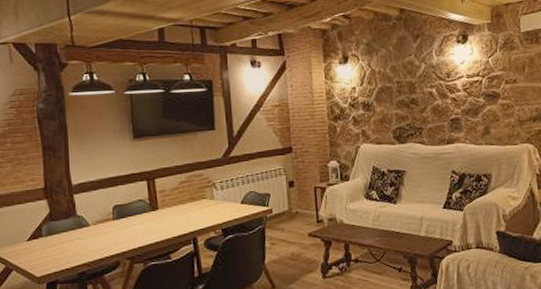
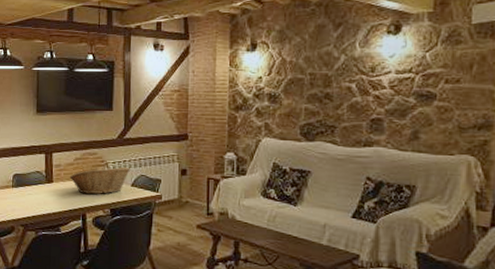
fruit basket: none [175,185,238,217] -> present [69,166,130,194]

